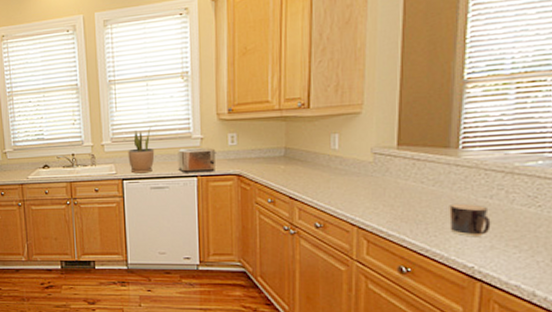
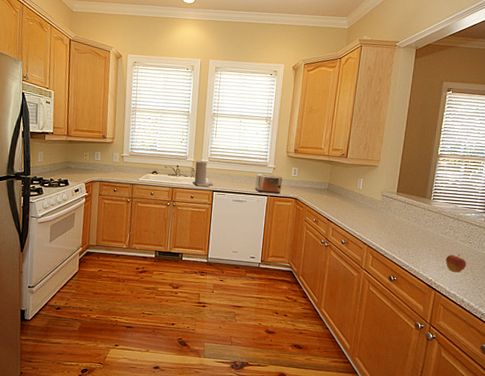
paper towel: none [94,143,121,176] -> present [192,160,213,187]
potted plant: present [128,126,155,174] -> none [219,153,241,189]
mug: present [449,203,491,237] -> none [421,235,444,260]
fruit: none [495,224,535,253] -> present [445,254,466,273]

